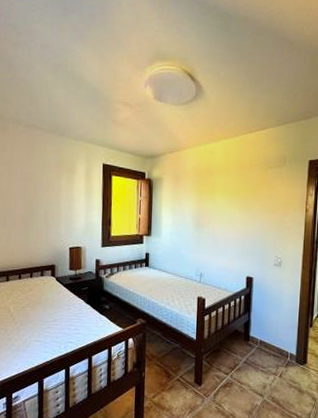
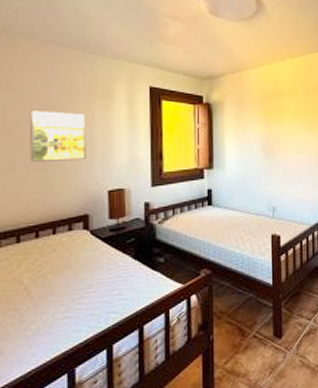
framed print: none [16,181,55,222] -> present [29,111,86,162]

